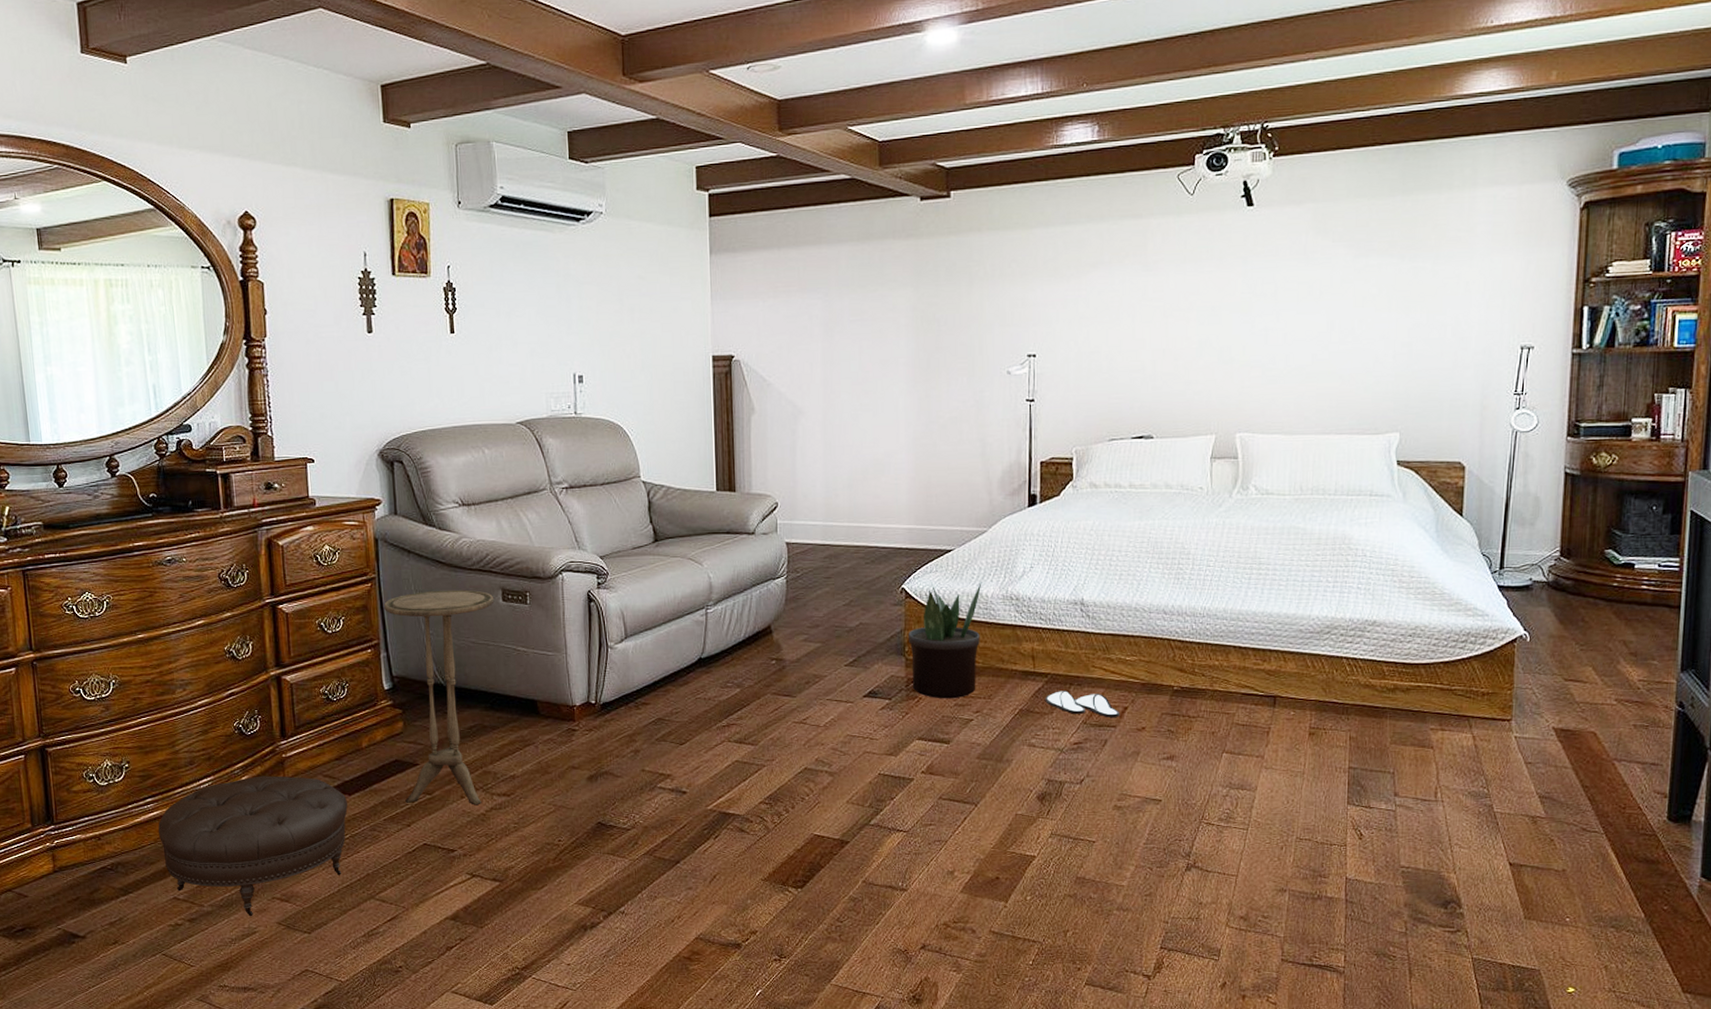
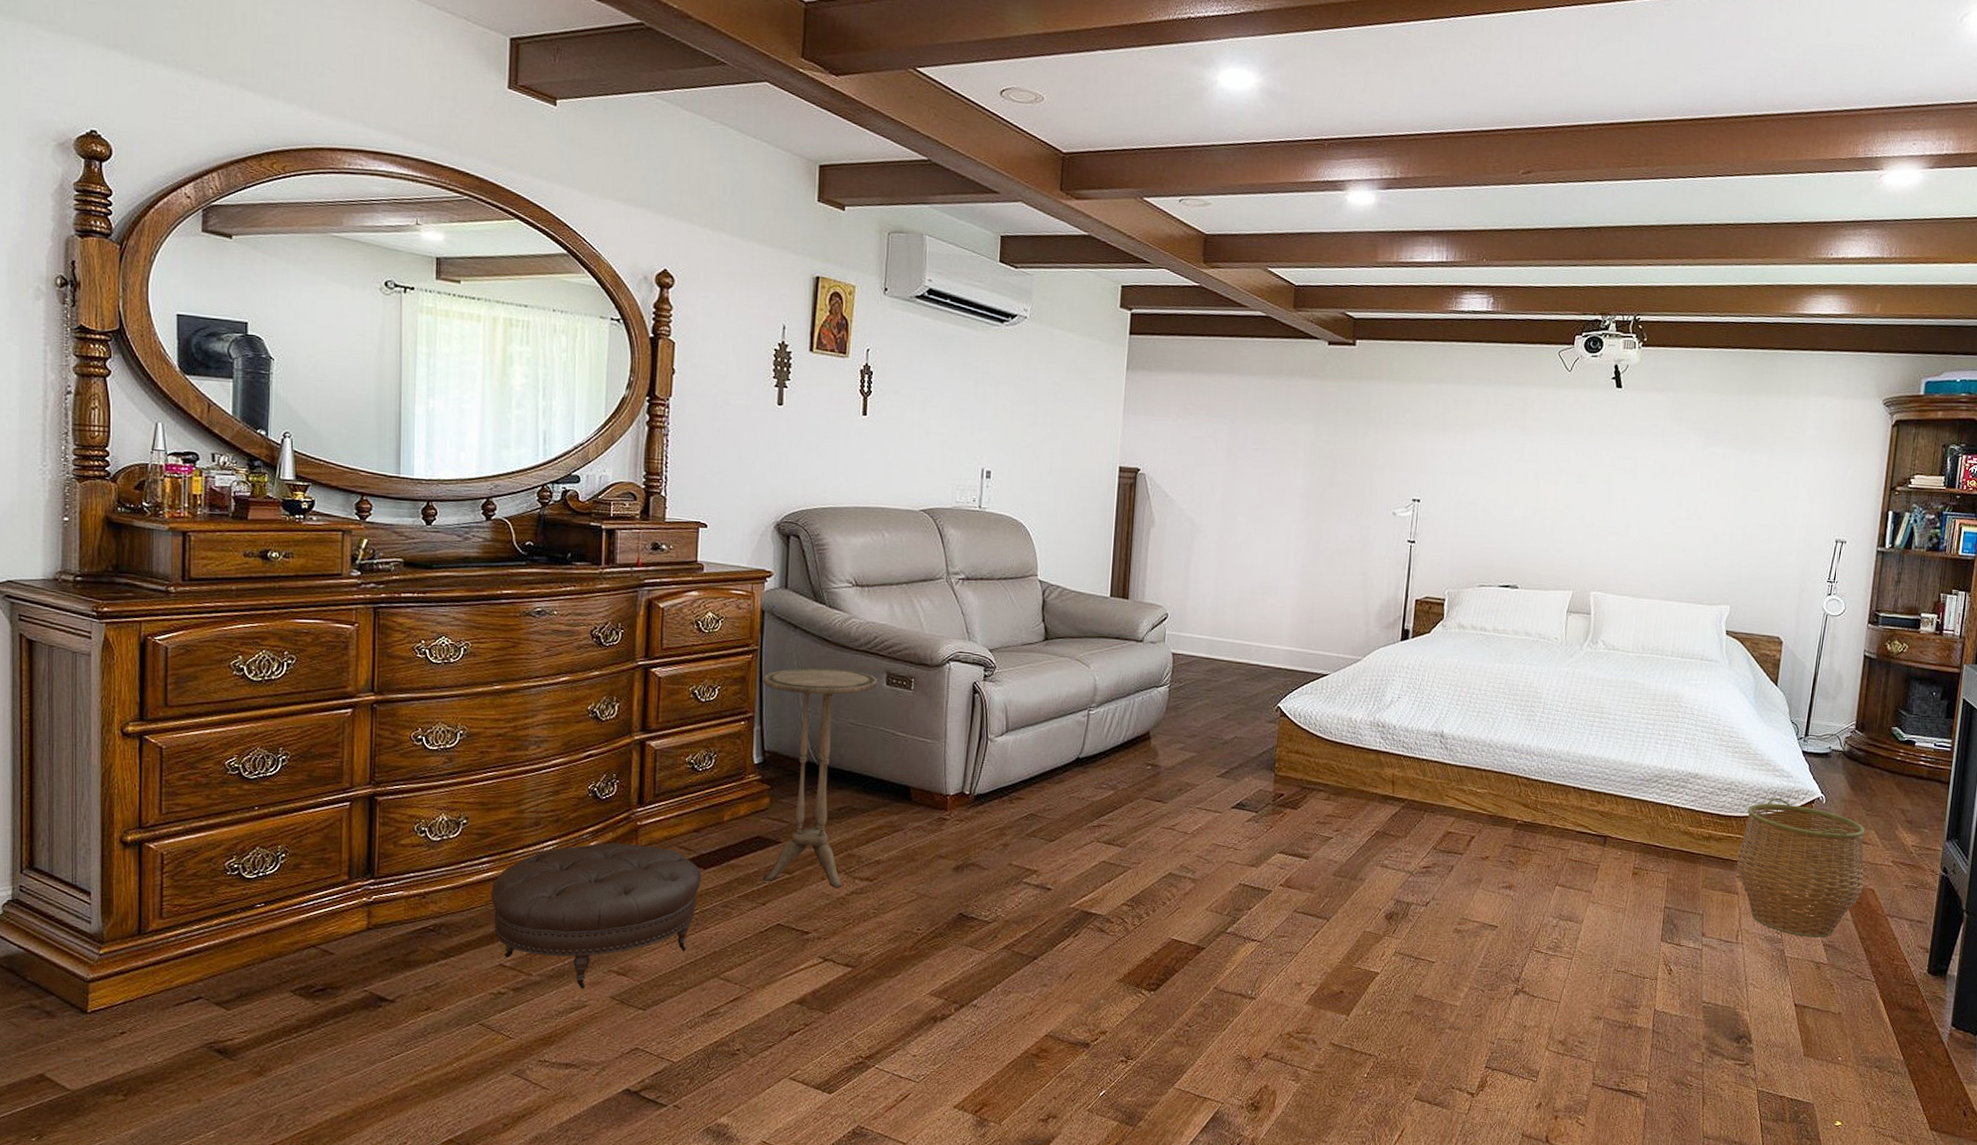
planter: present [909,582,982,699] -> none [1279,706,1353,817]
slippers: present [1045,691,1119,717] -> none [1400,816,1467,845]
basket: none [1428,639,1583,789] -> present [1736,797,1865,938]

